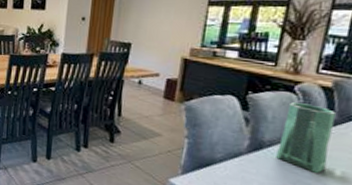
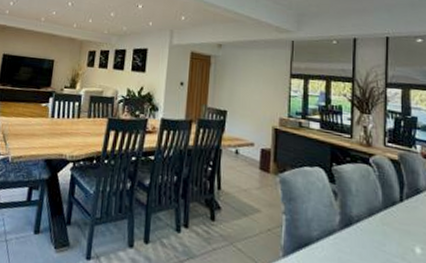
vase: present [276,102,336,173] -> none [365,175,408,250]

